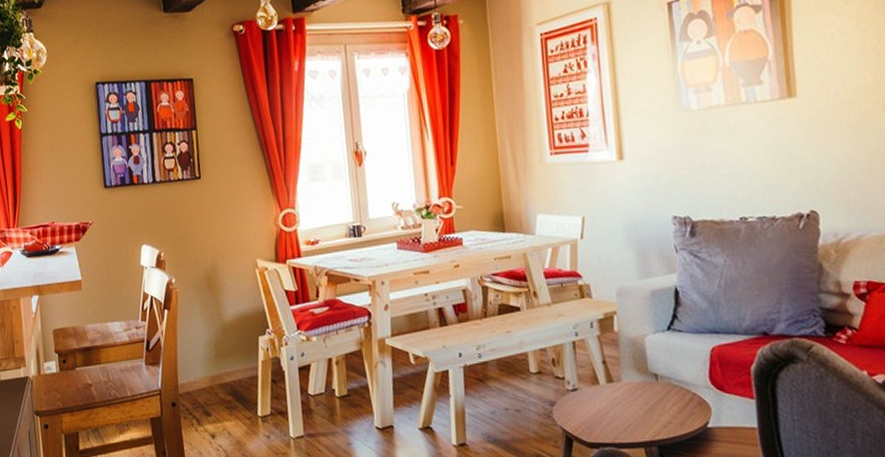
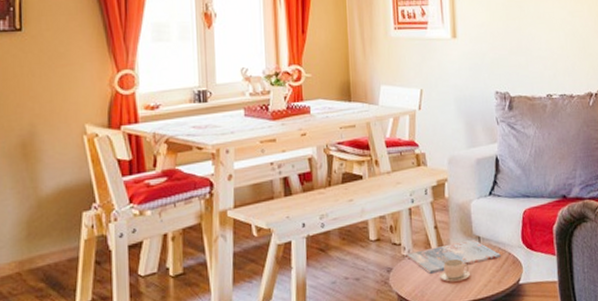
magazine: none [570,376,684,410] -> present [406,238,501,274]
teacup: none [609,397,646,420] -> present [439,259,470,282]

